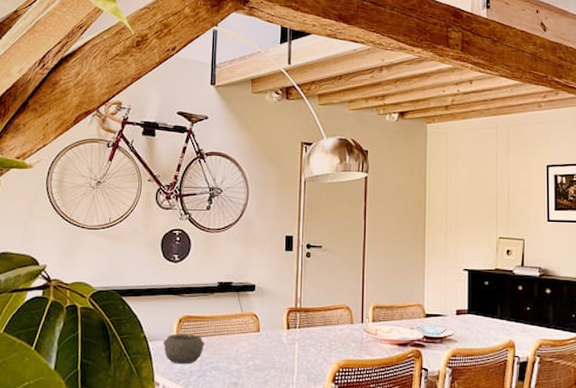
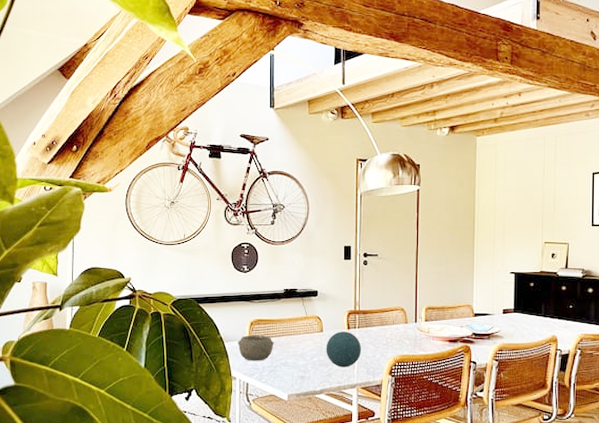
decorative orb: none [262,332,303,373] -> present [326,332,362,367]

